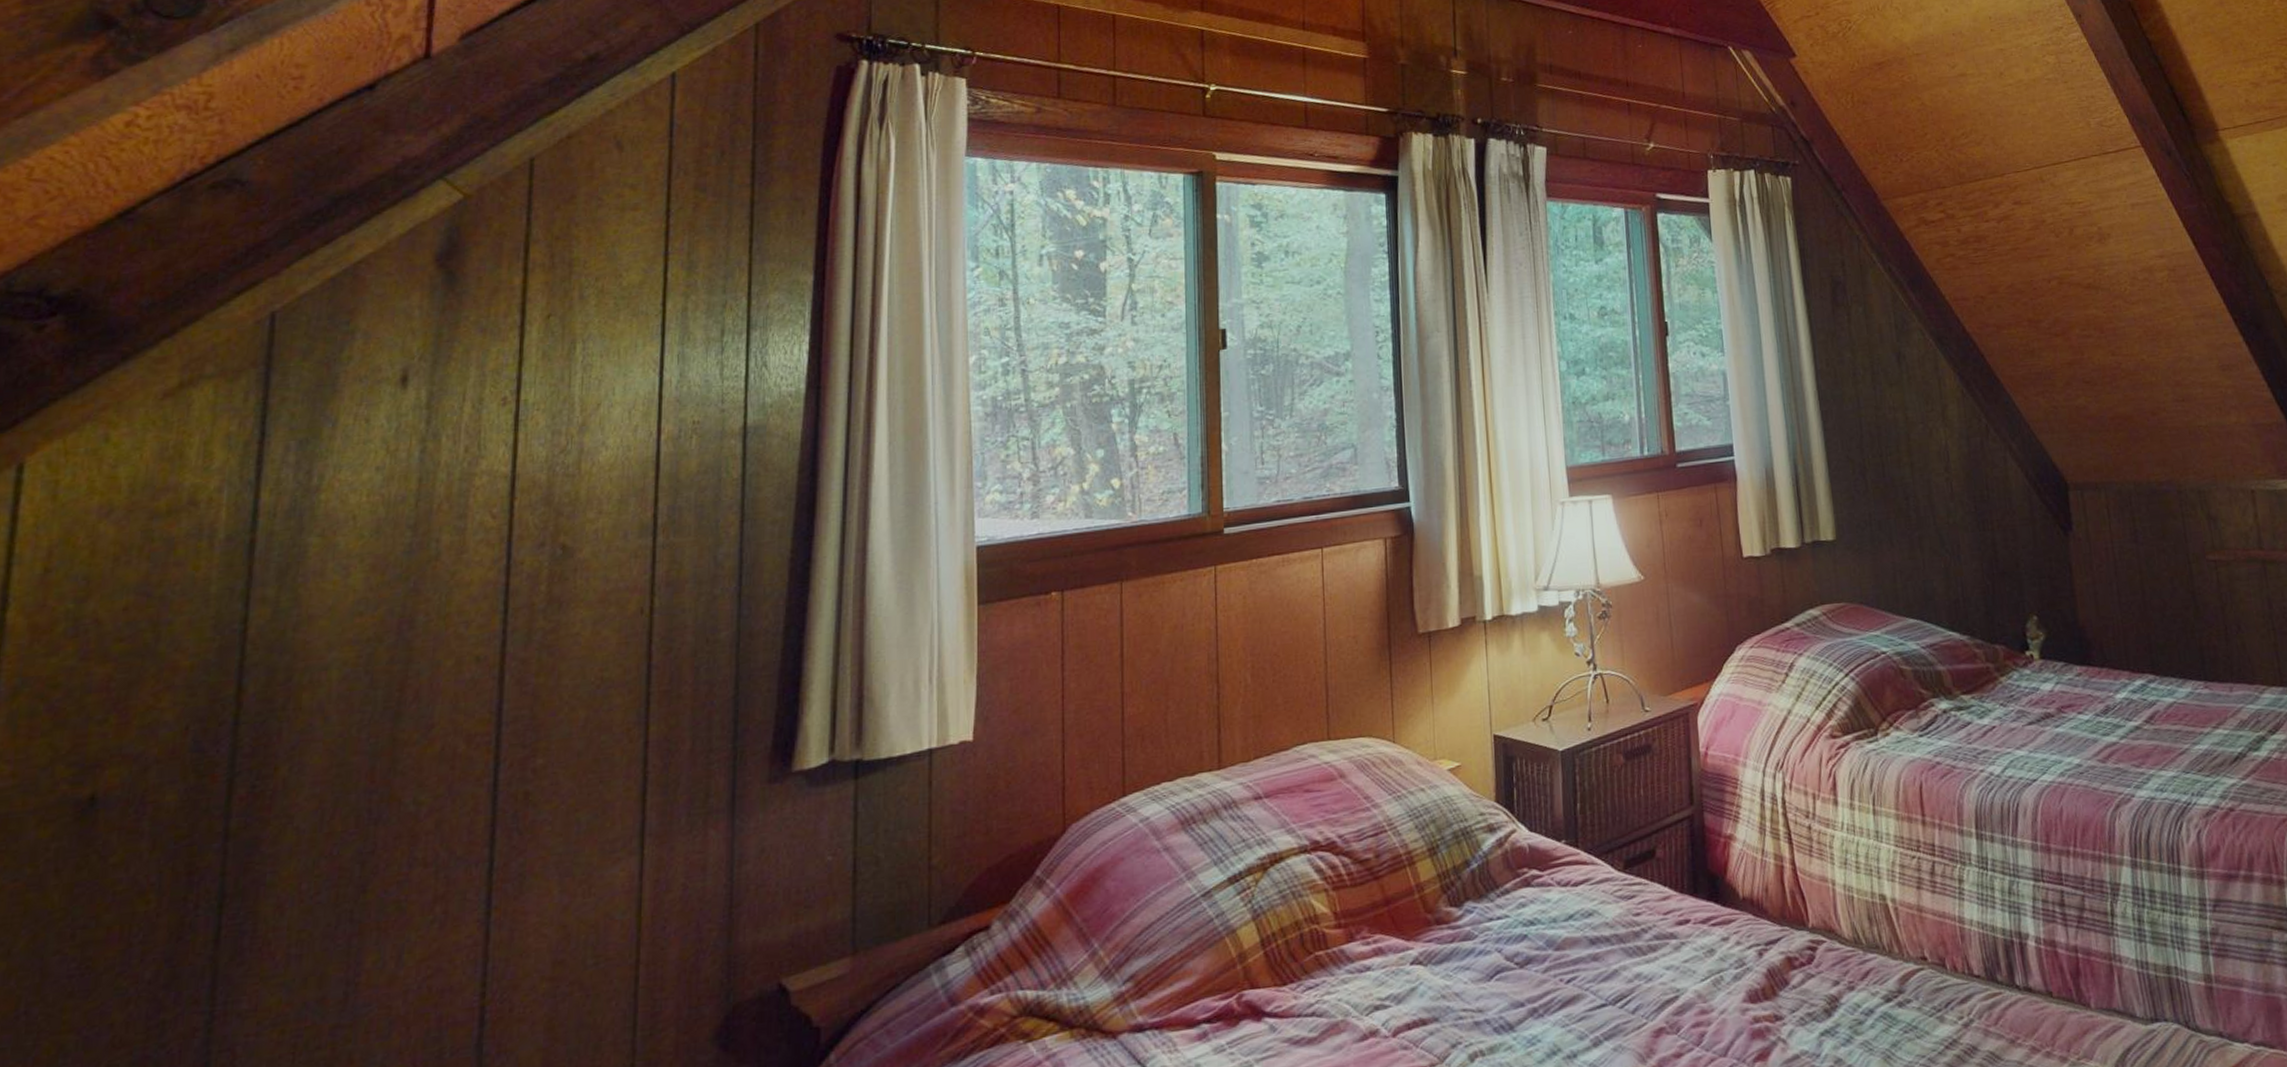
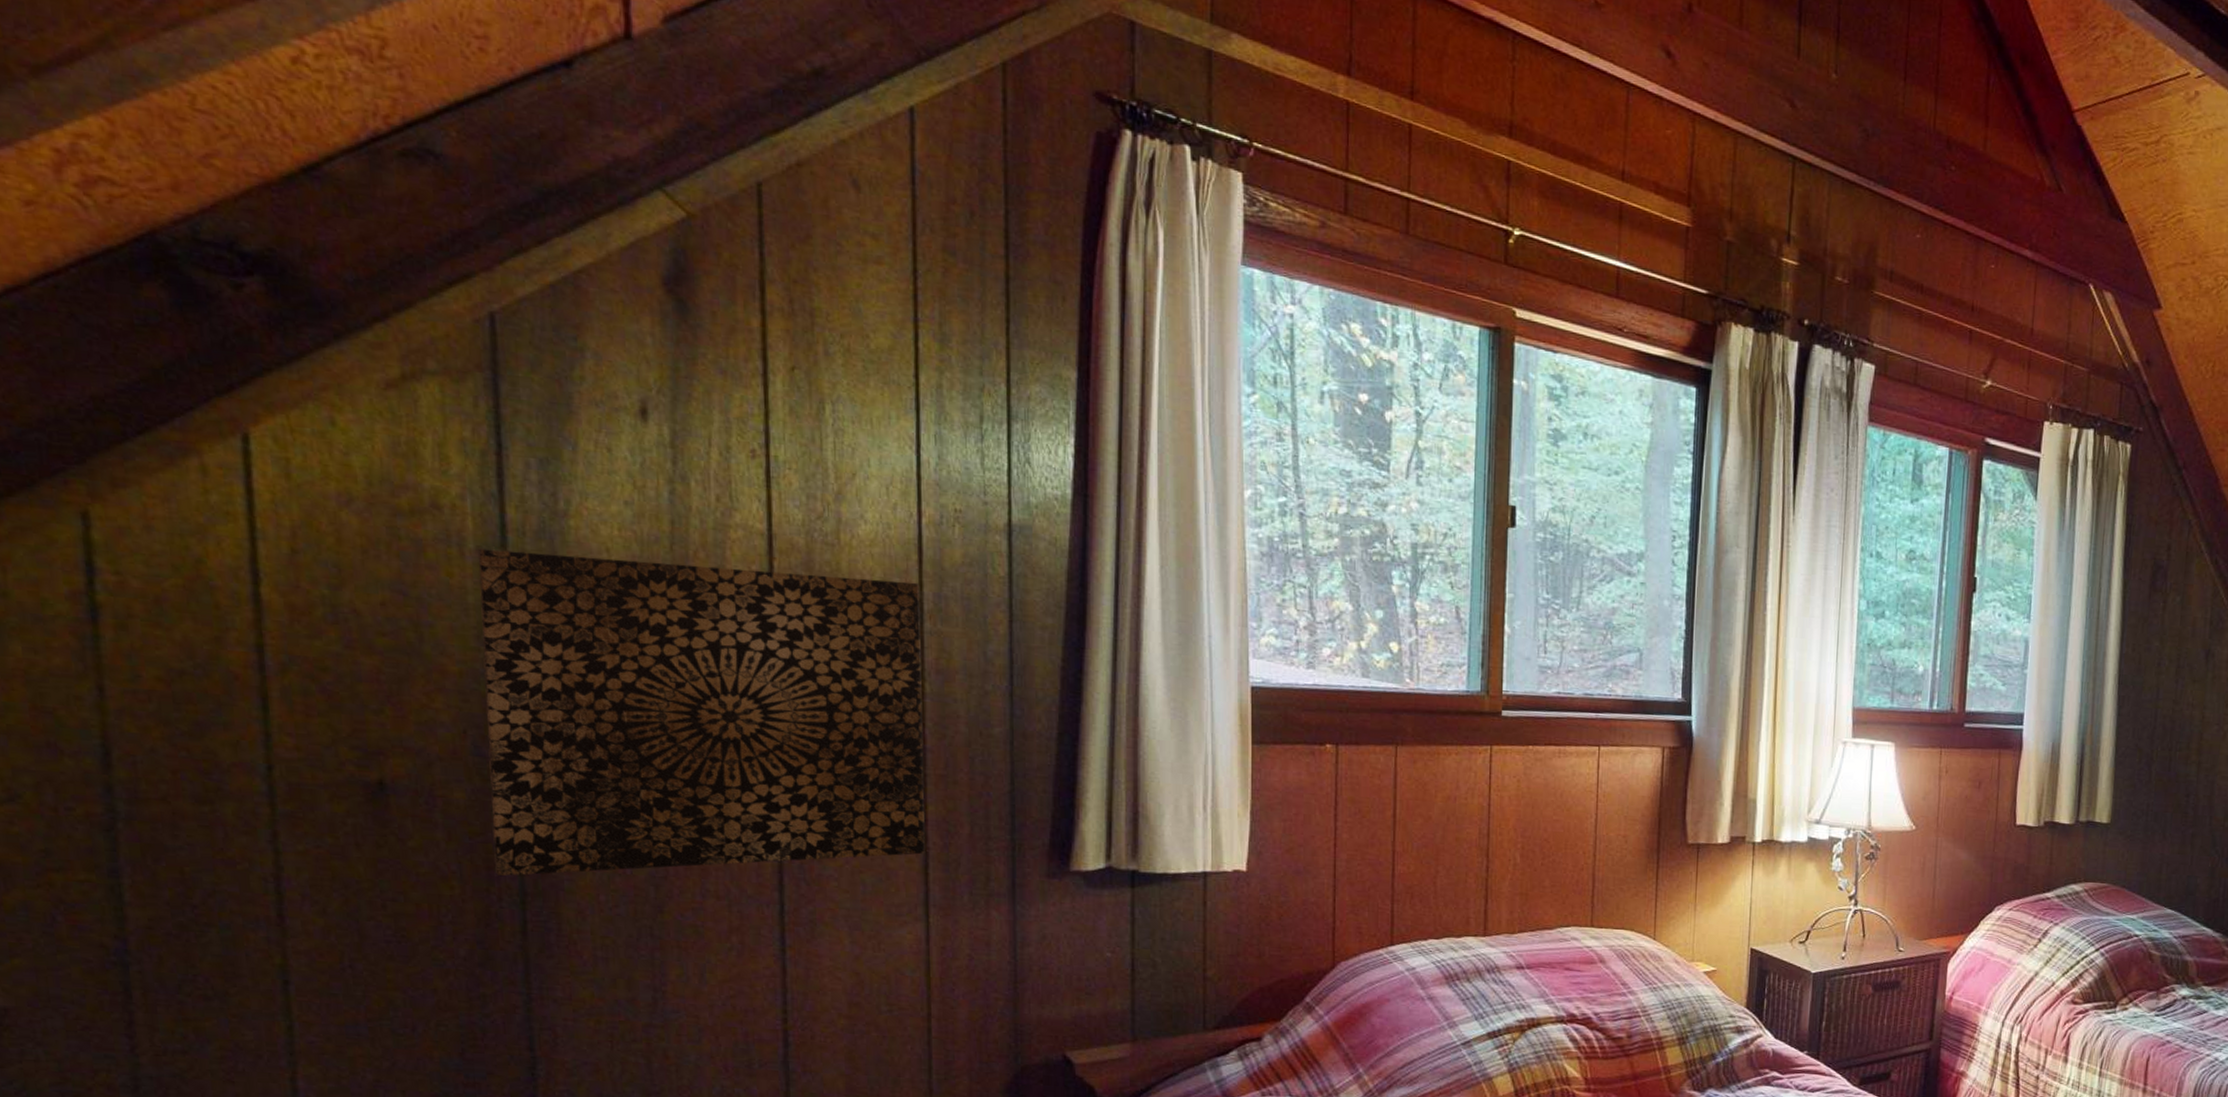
wall art: none [196,498,655,881] -> present [478,548,925,877]

